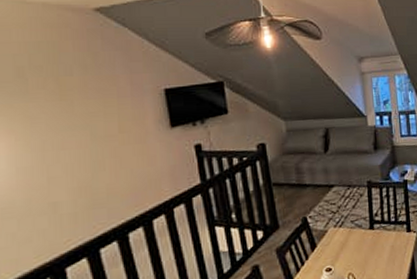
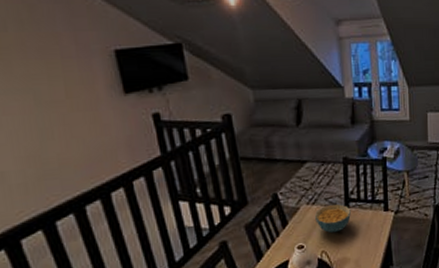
cereal bowl: none [342,226,376,255] -> present [315,204,351,233]

